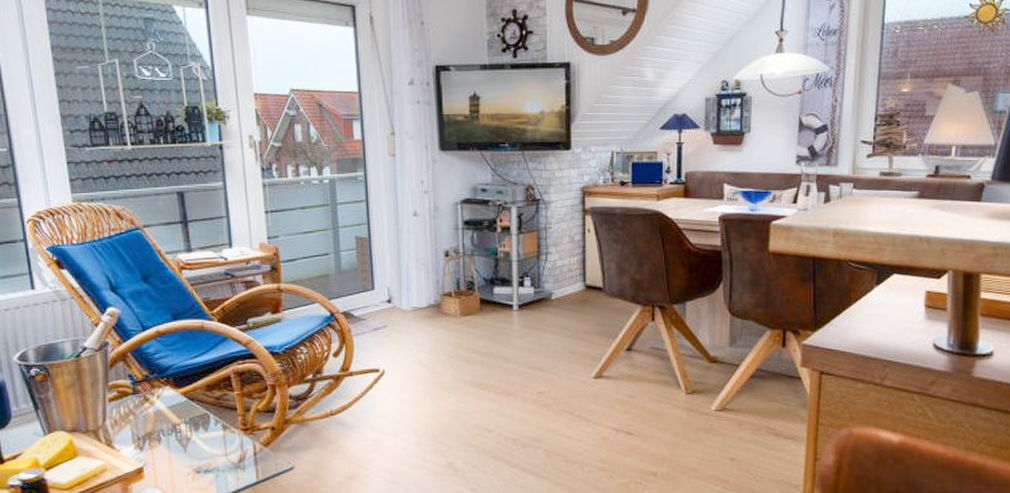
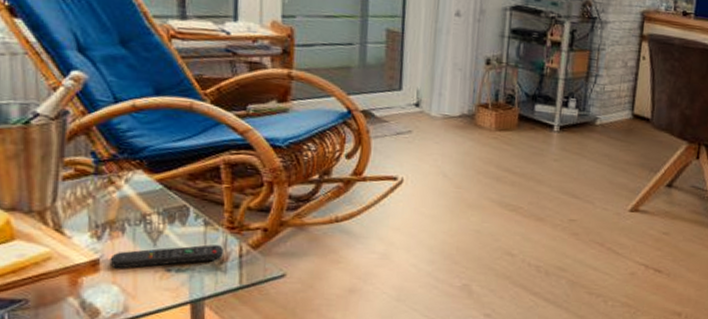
remote control: none [151,445,242,475] -> present [109,244,225,269]

